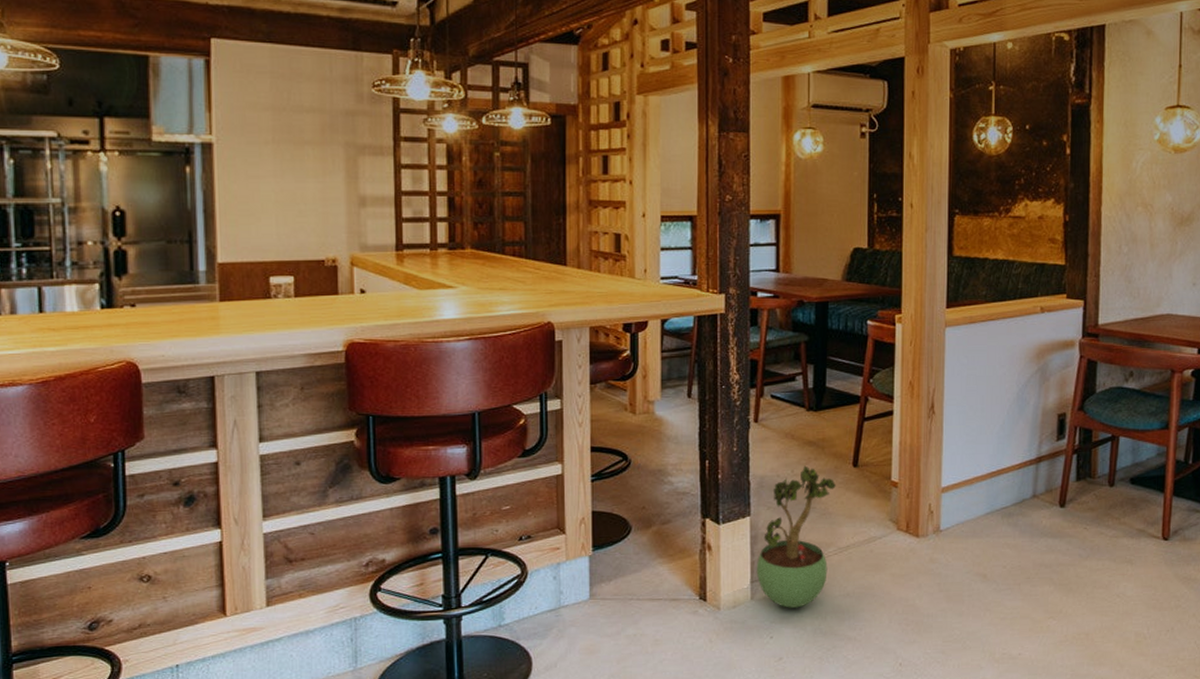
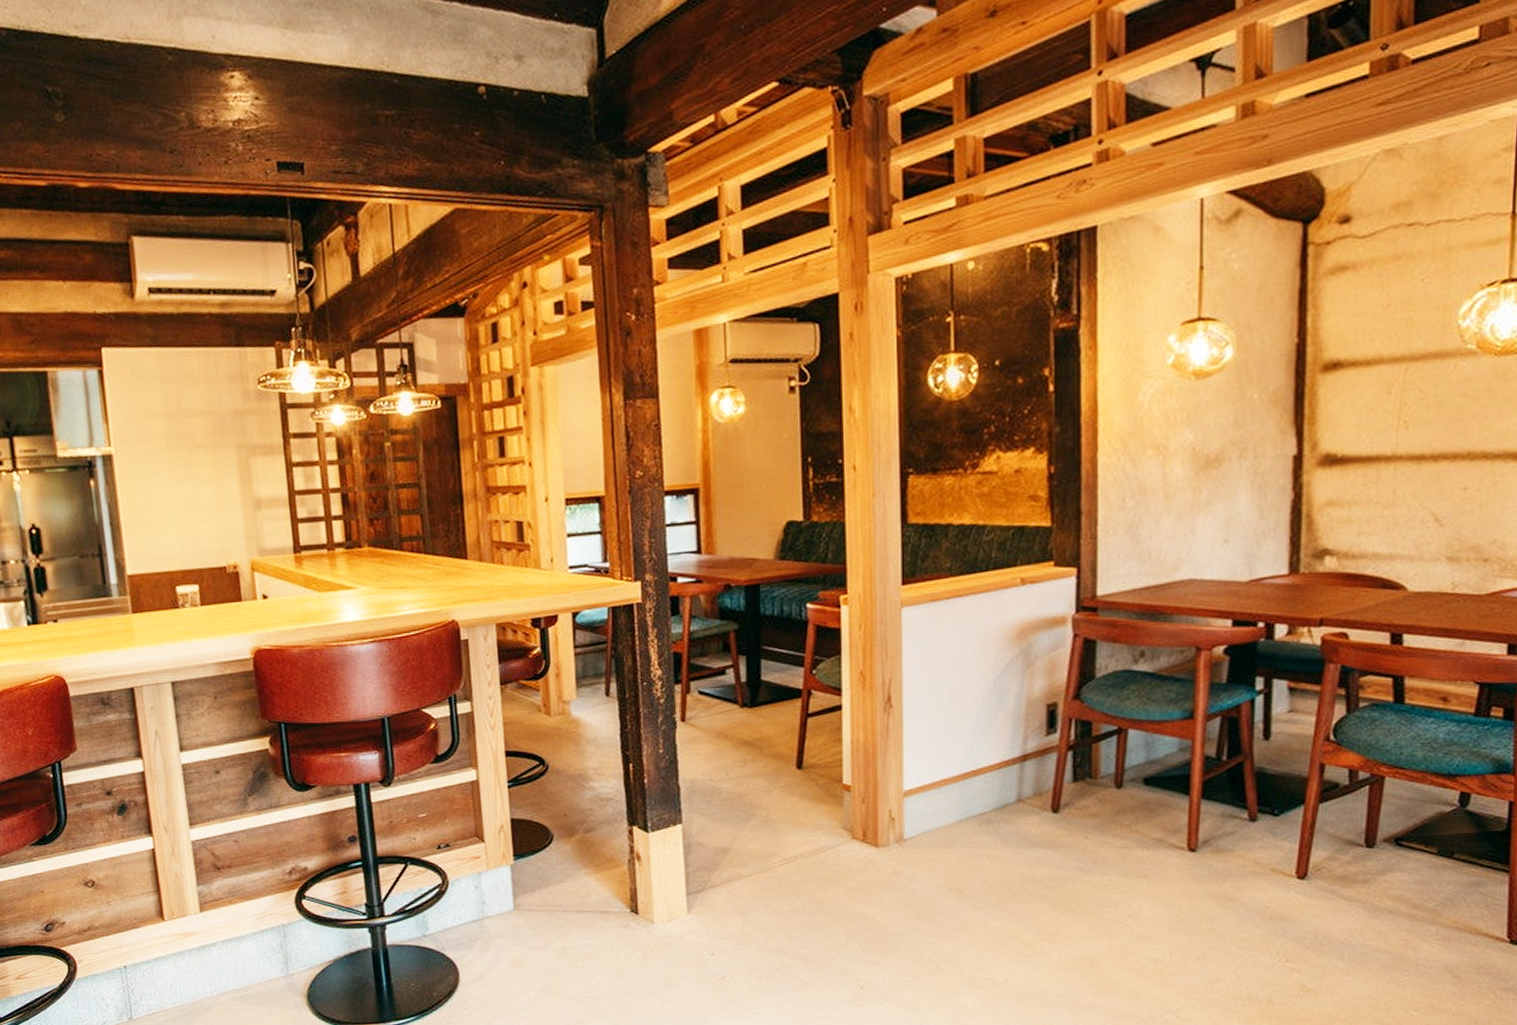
potted plant: present [756,465,836,608] -> none [691,768,778,923]

